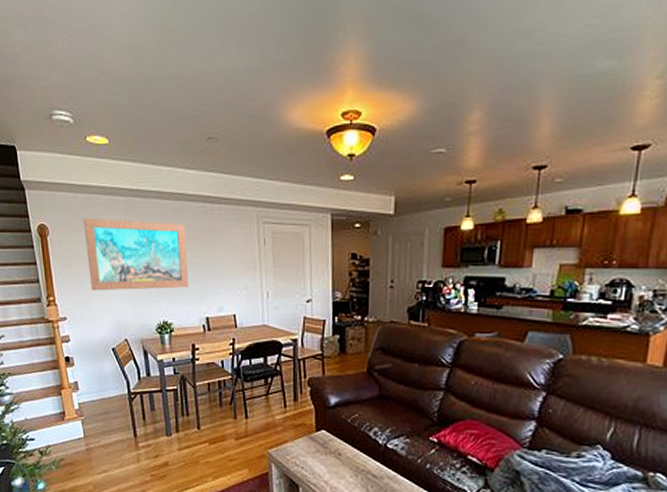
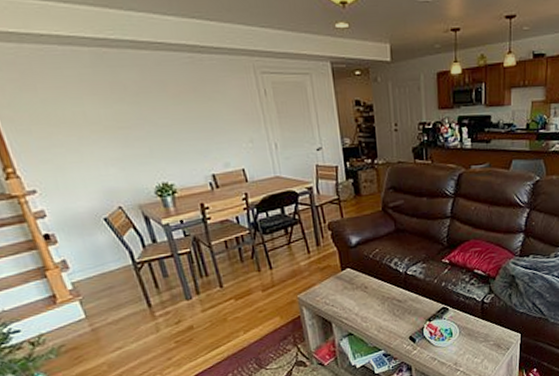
wall art: present [83,217,189,291] -> none [36,72,187,158]

